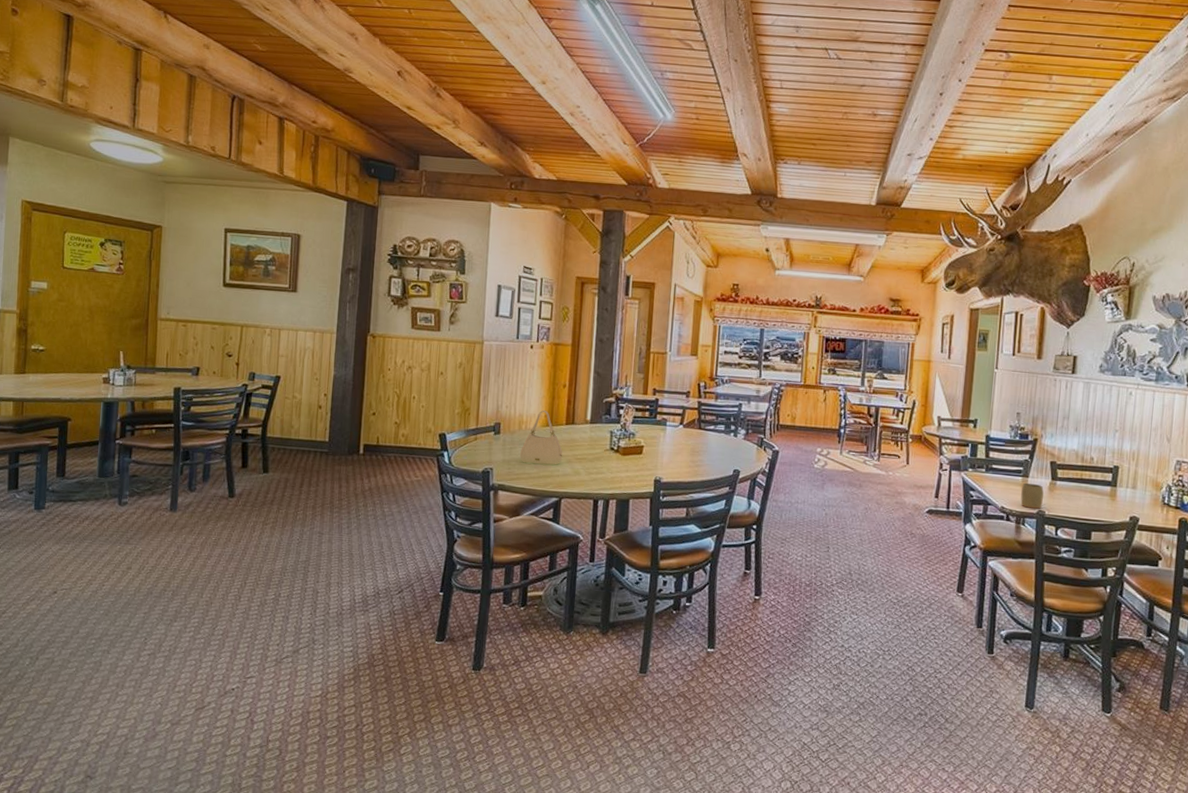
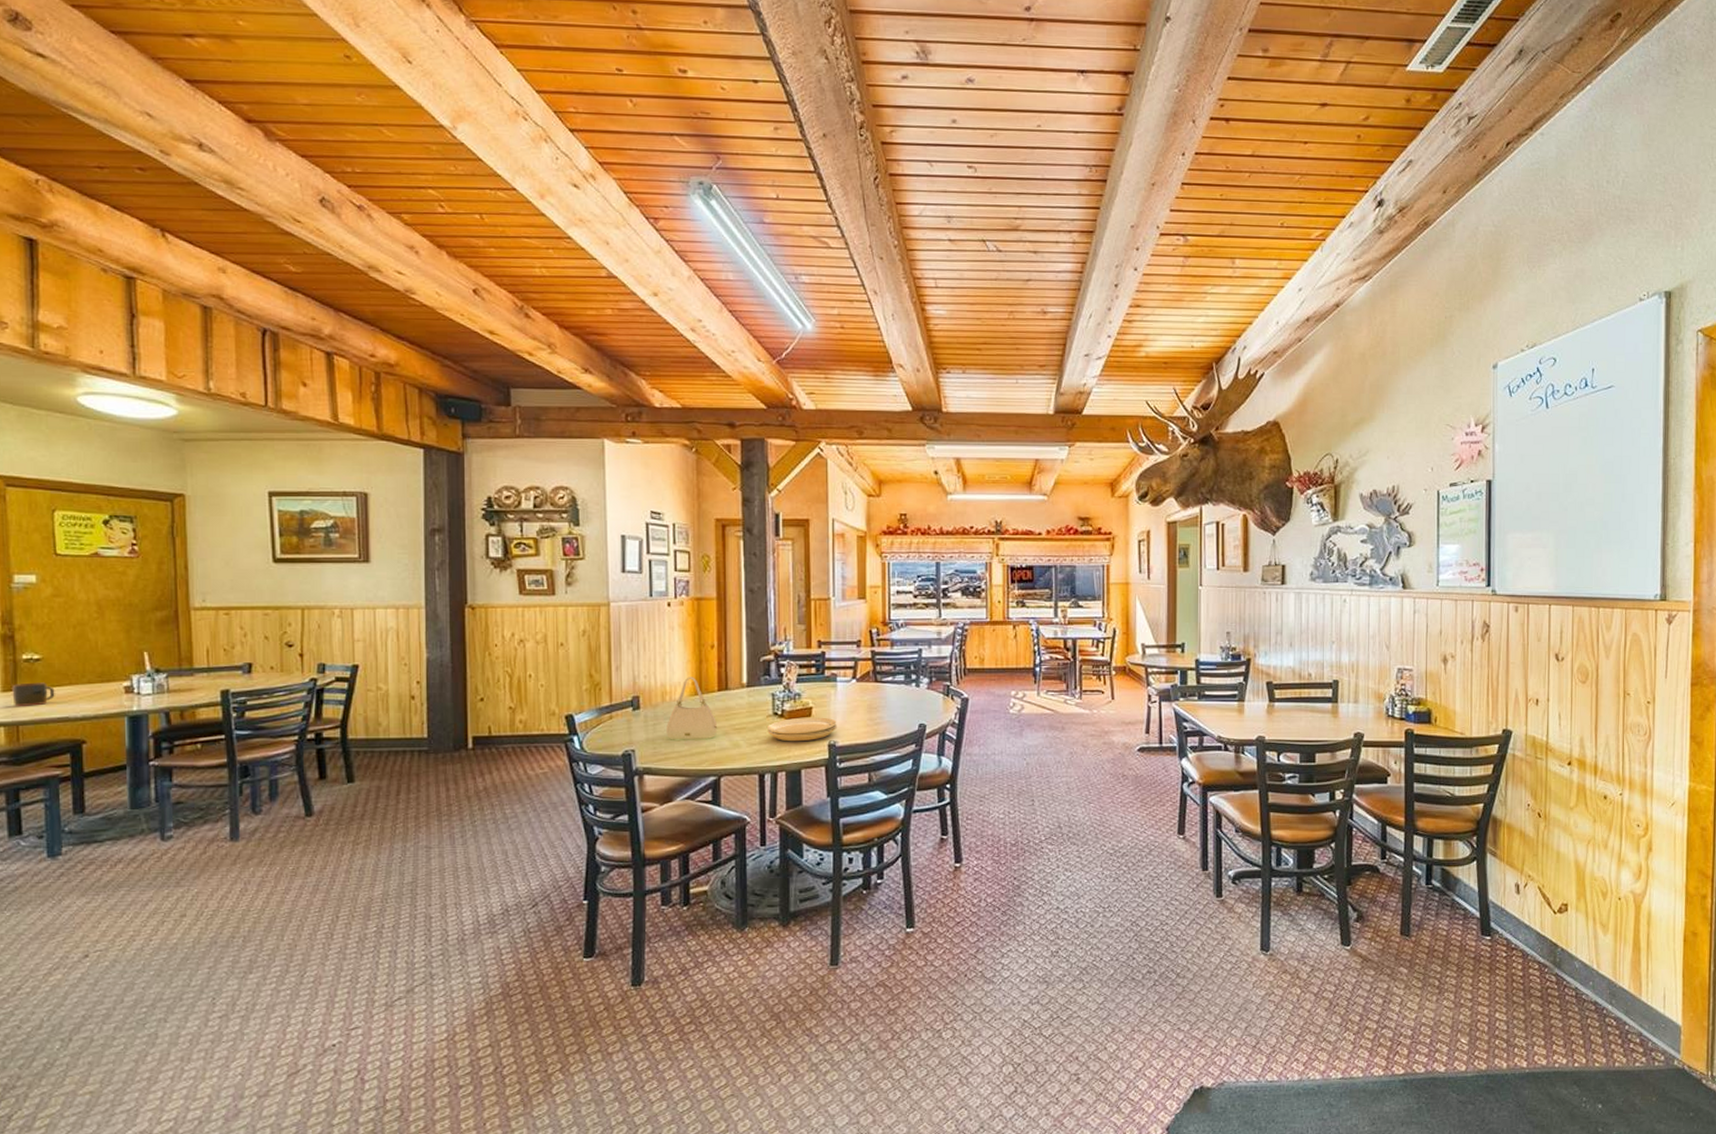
mug: none [21,368,52,387] -> present [12,682,55,706]
plate: none [604,453,663,475] -> present [768,717,837,742]
mug: present [1020,482,1044,509] -> none [1238,707,1262,735]

